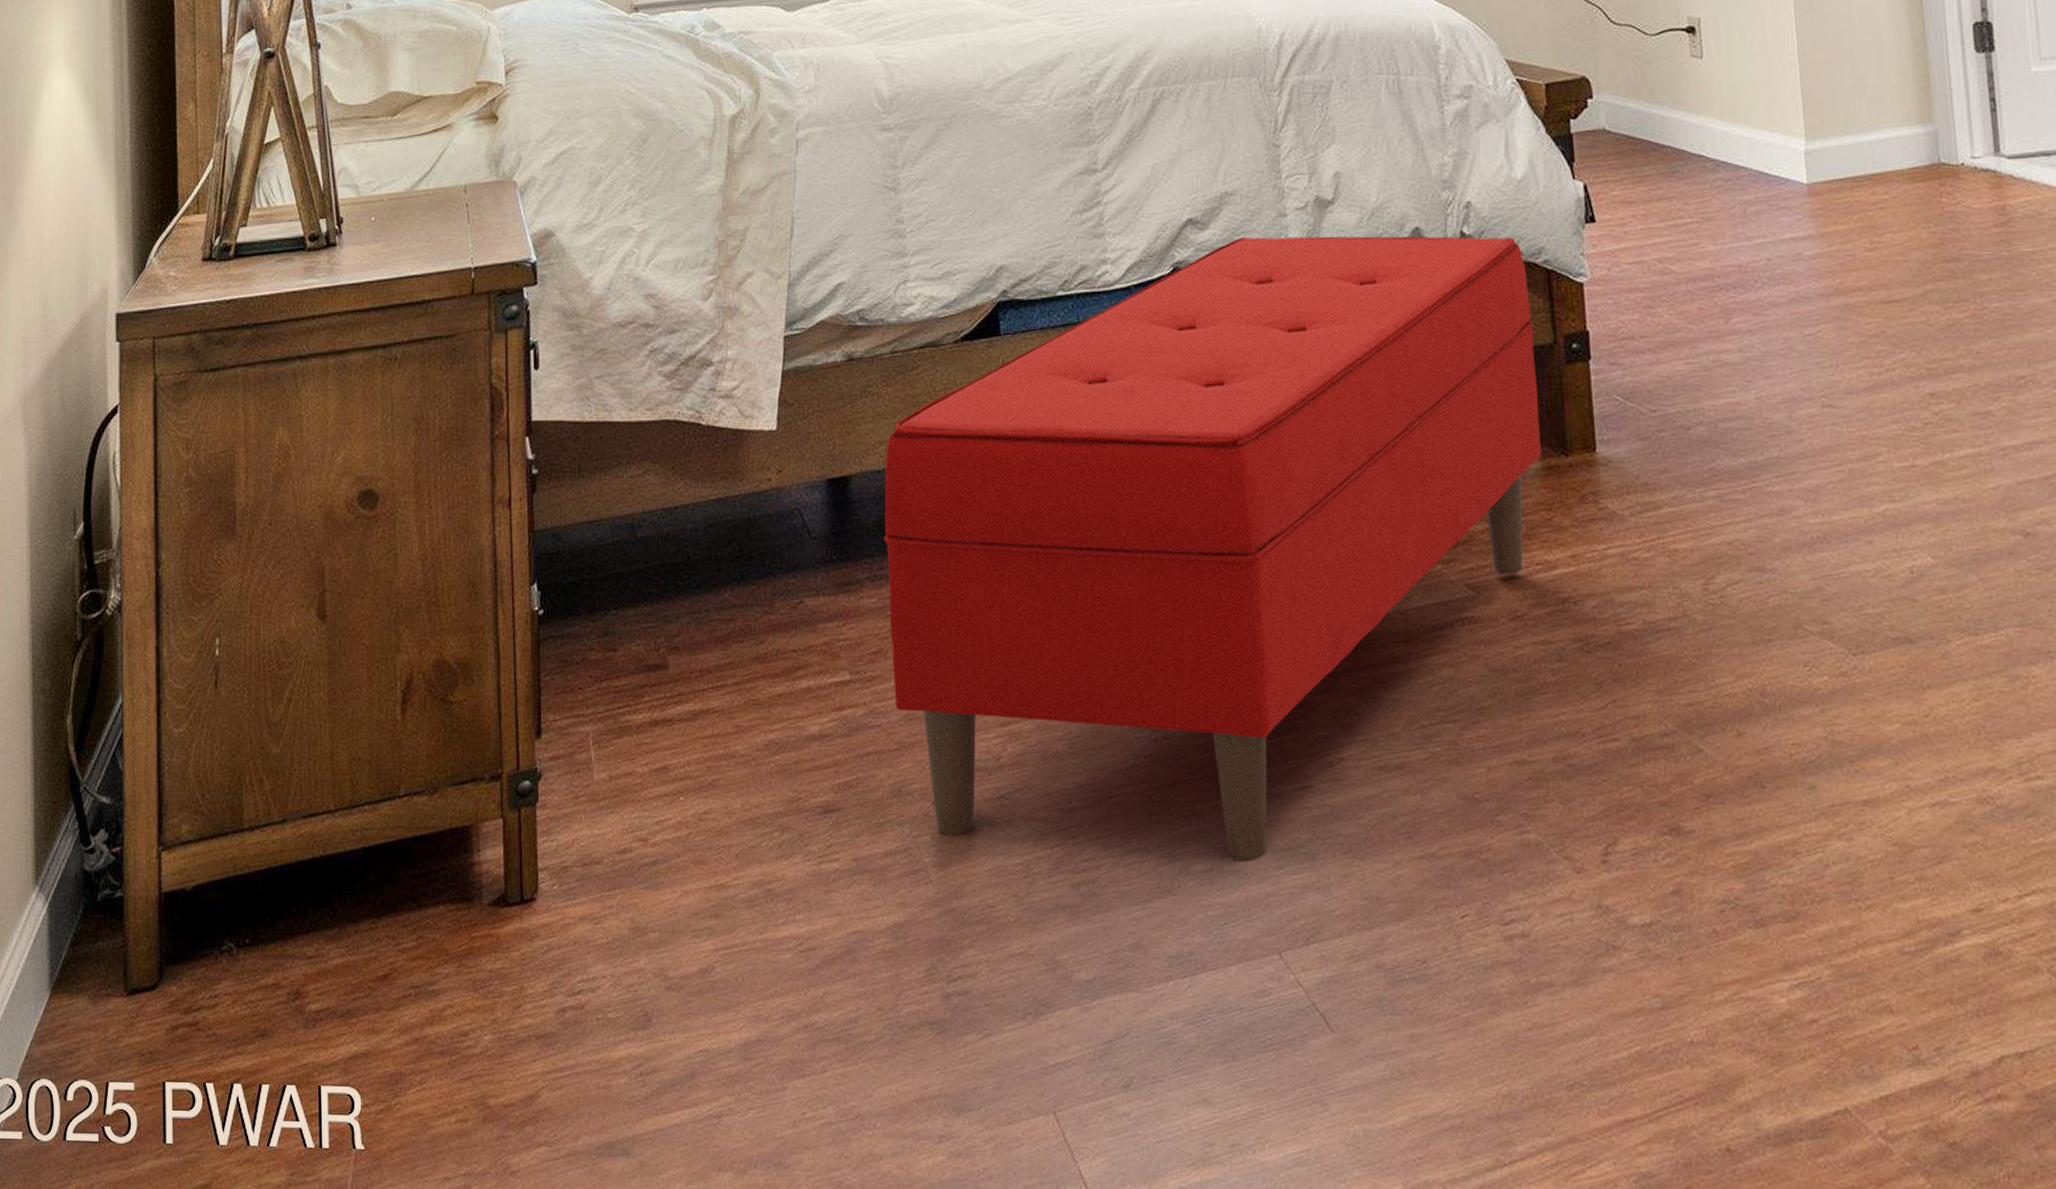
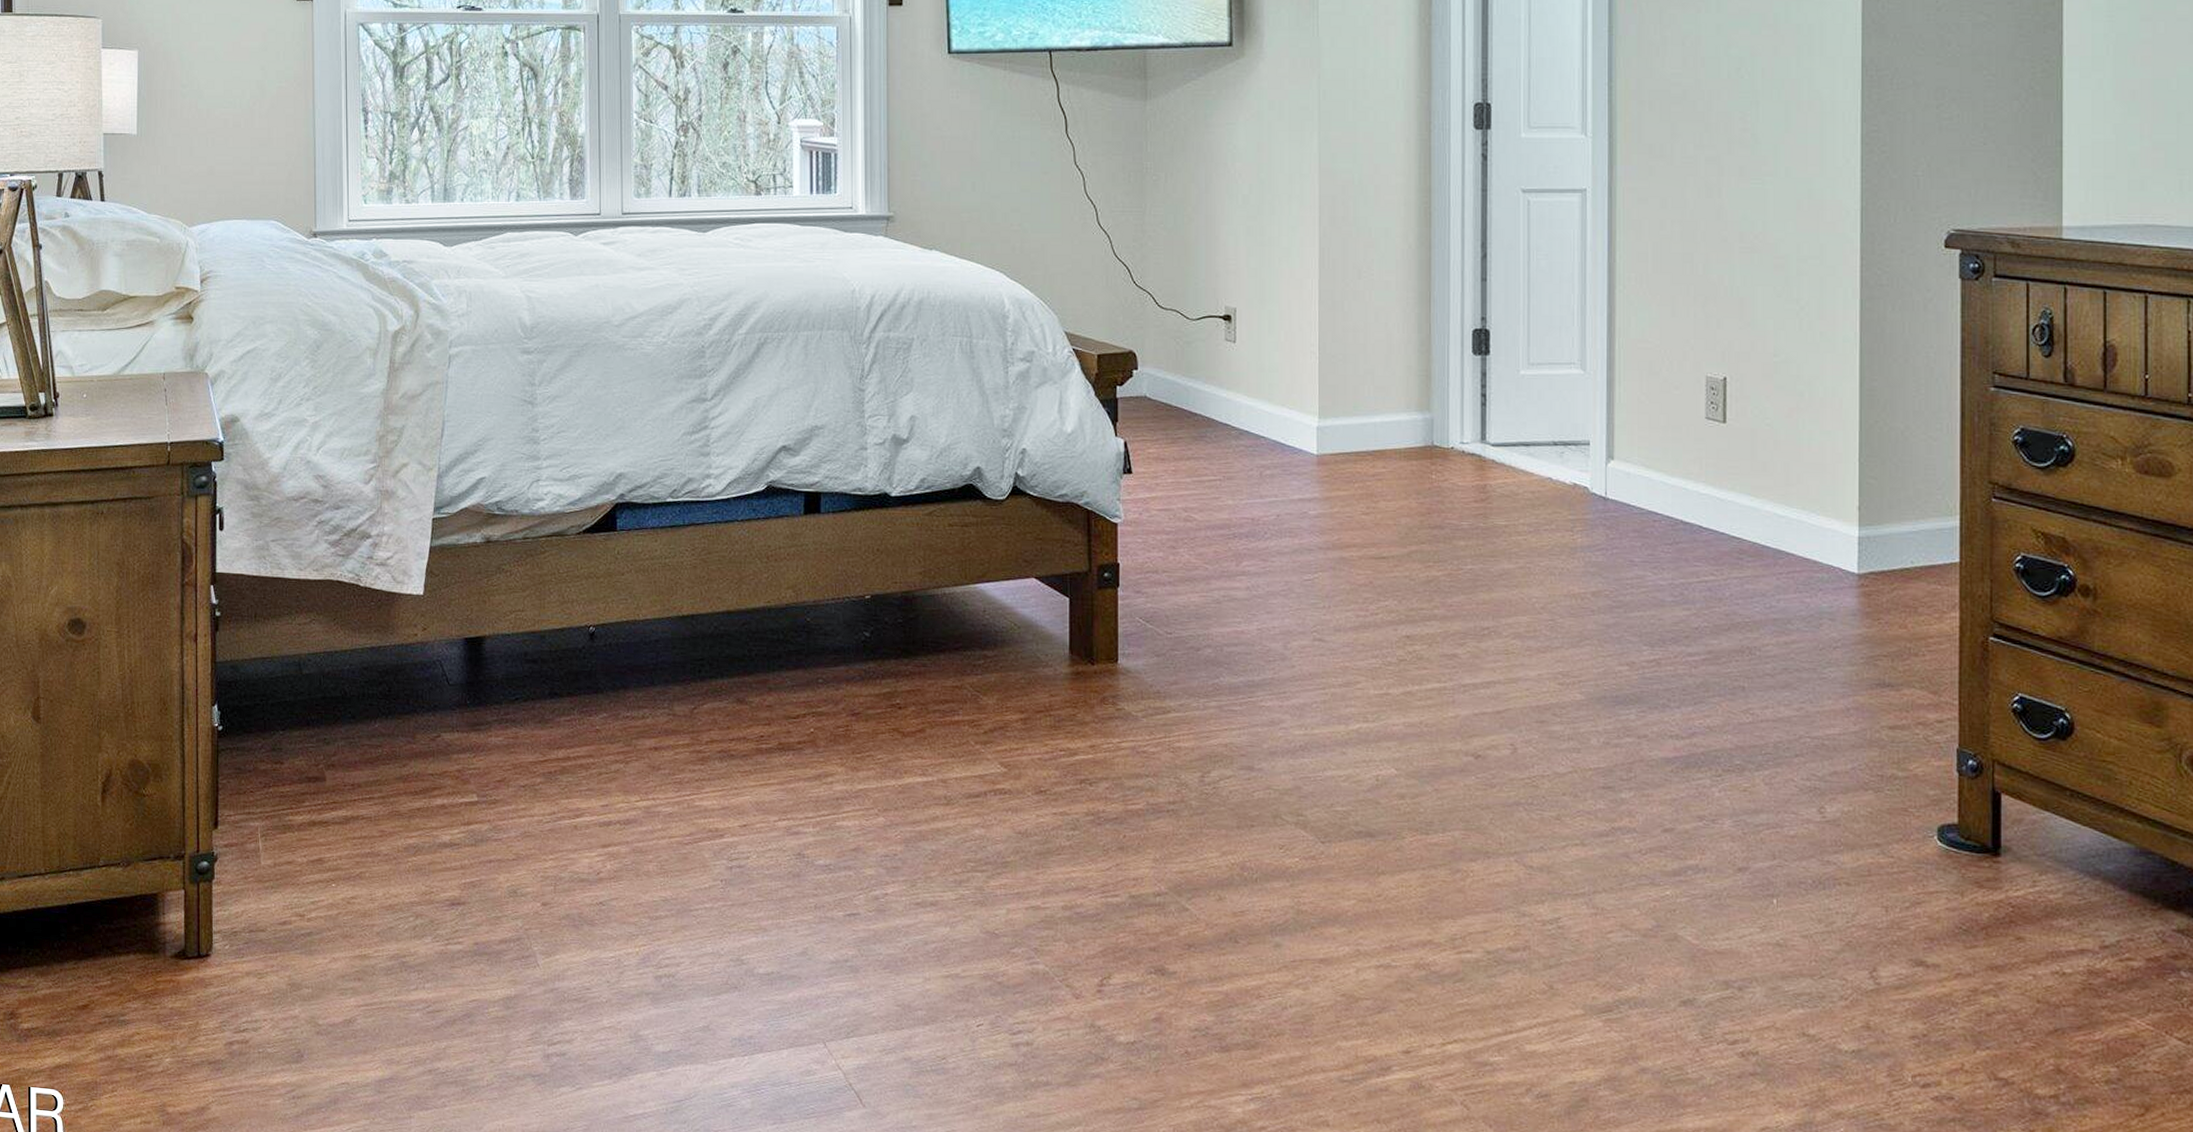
bench: present [884,236,1542,862] -> none [511,464,1072,970]

